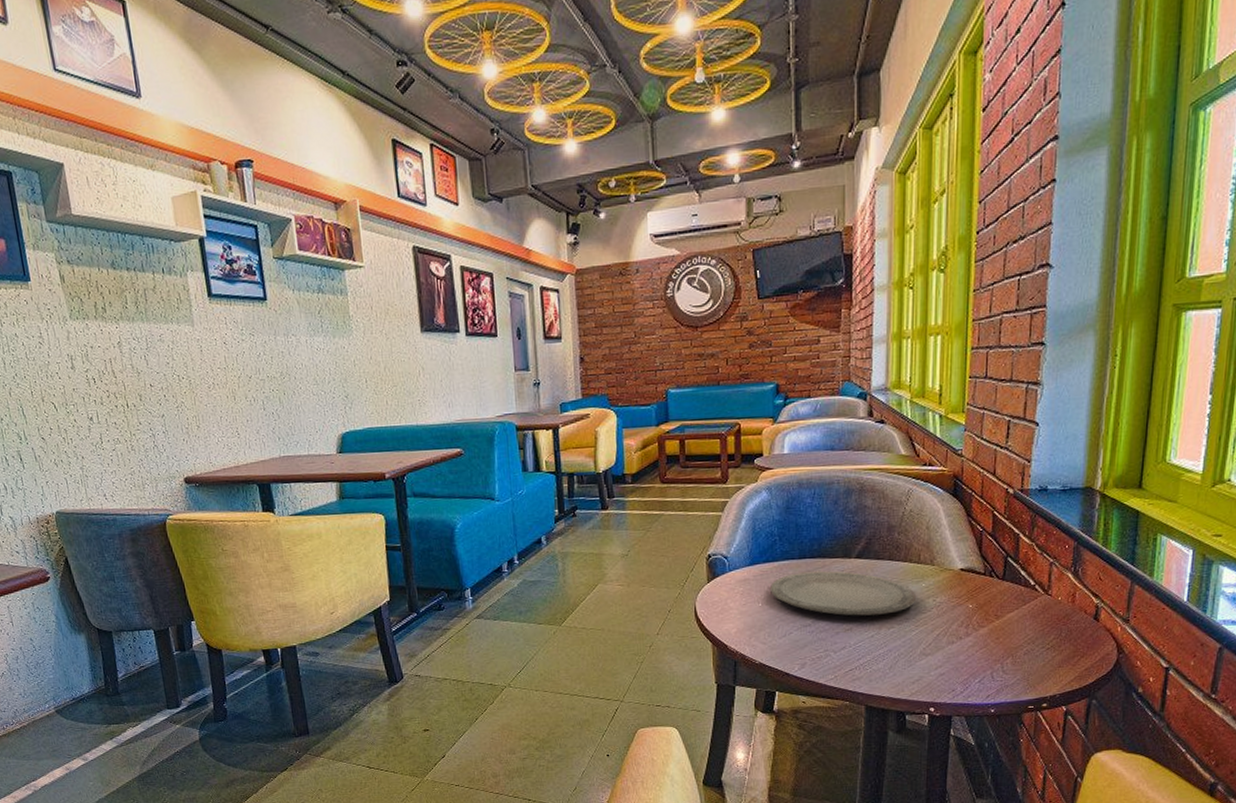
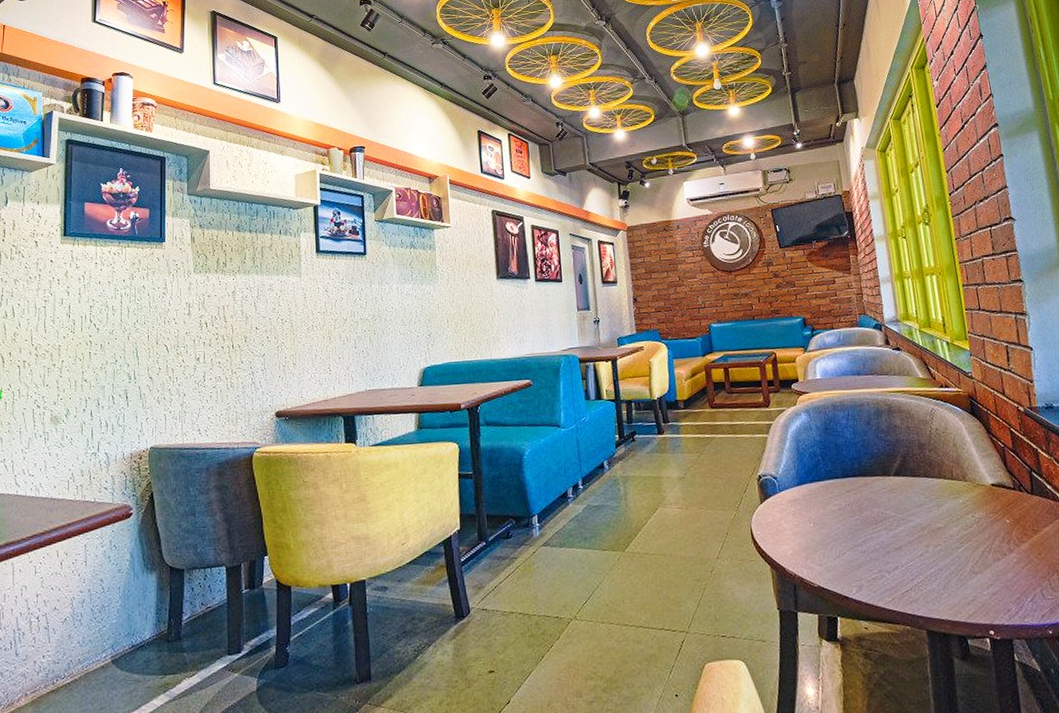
plate: present [771,571,917,616] -> none [819,489,957,534]

